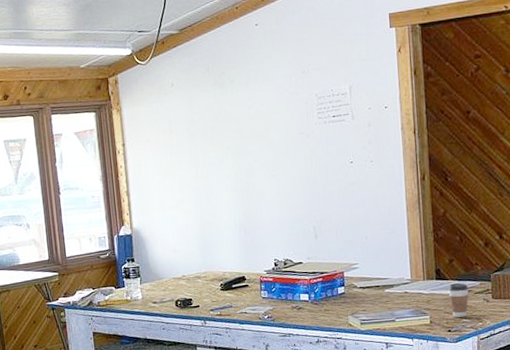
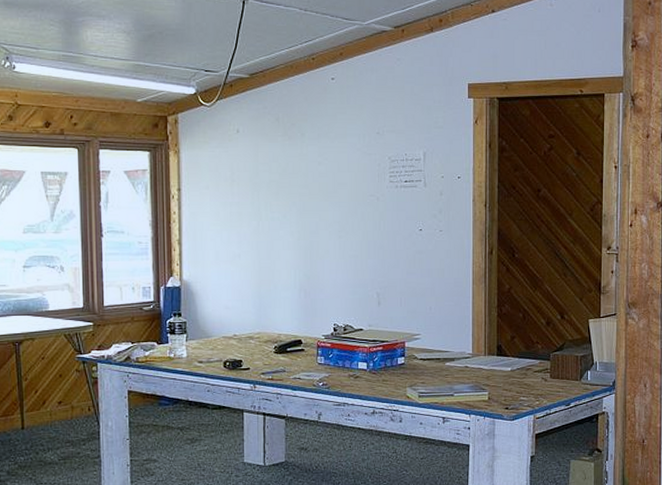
coffee cup: present [448,283,469,318] -> none [508,360,529,395]

